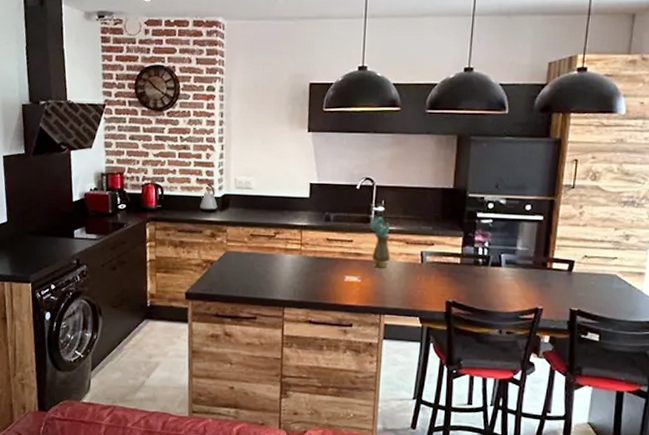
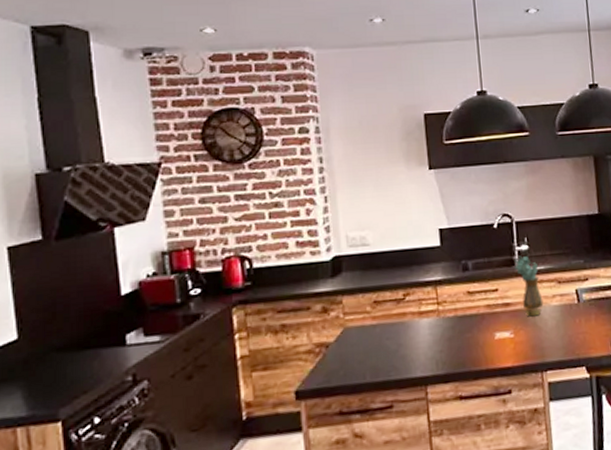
kettle: present [200,184,218,213] -> none [303,247,328,283]

